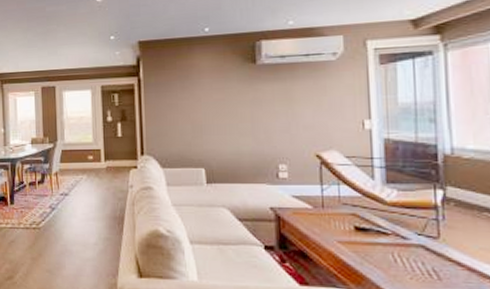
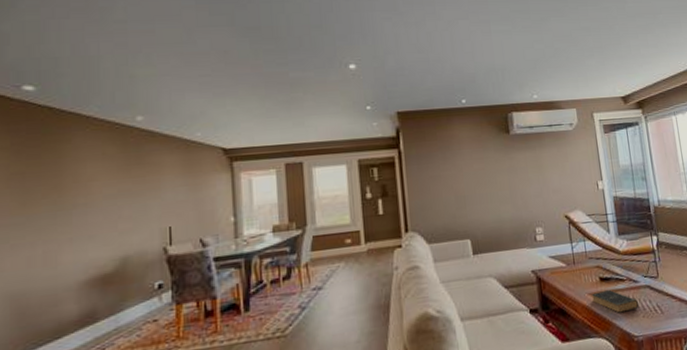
book: none [341,240,407,269] -> present [591,289,639,314]

